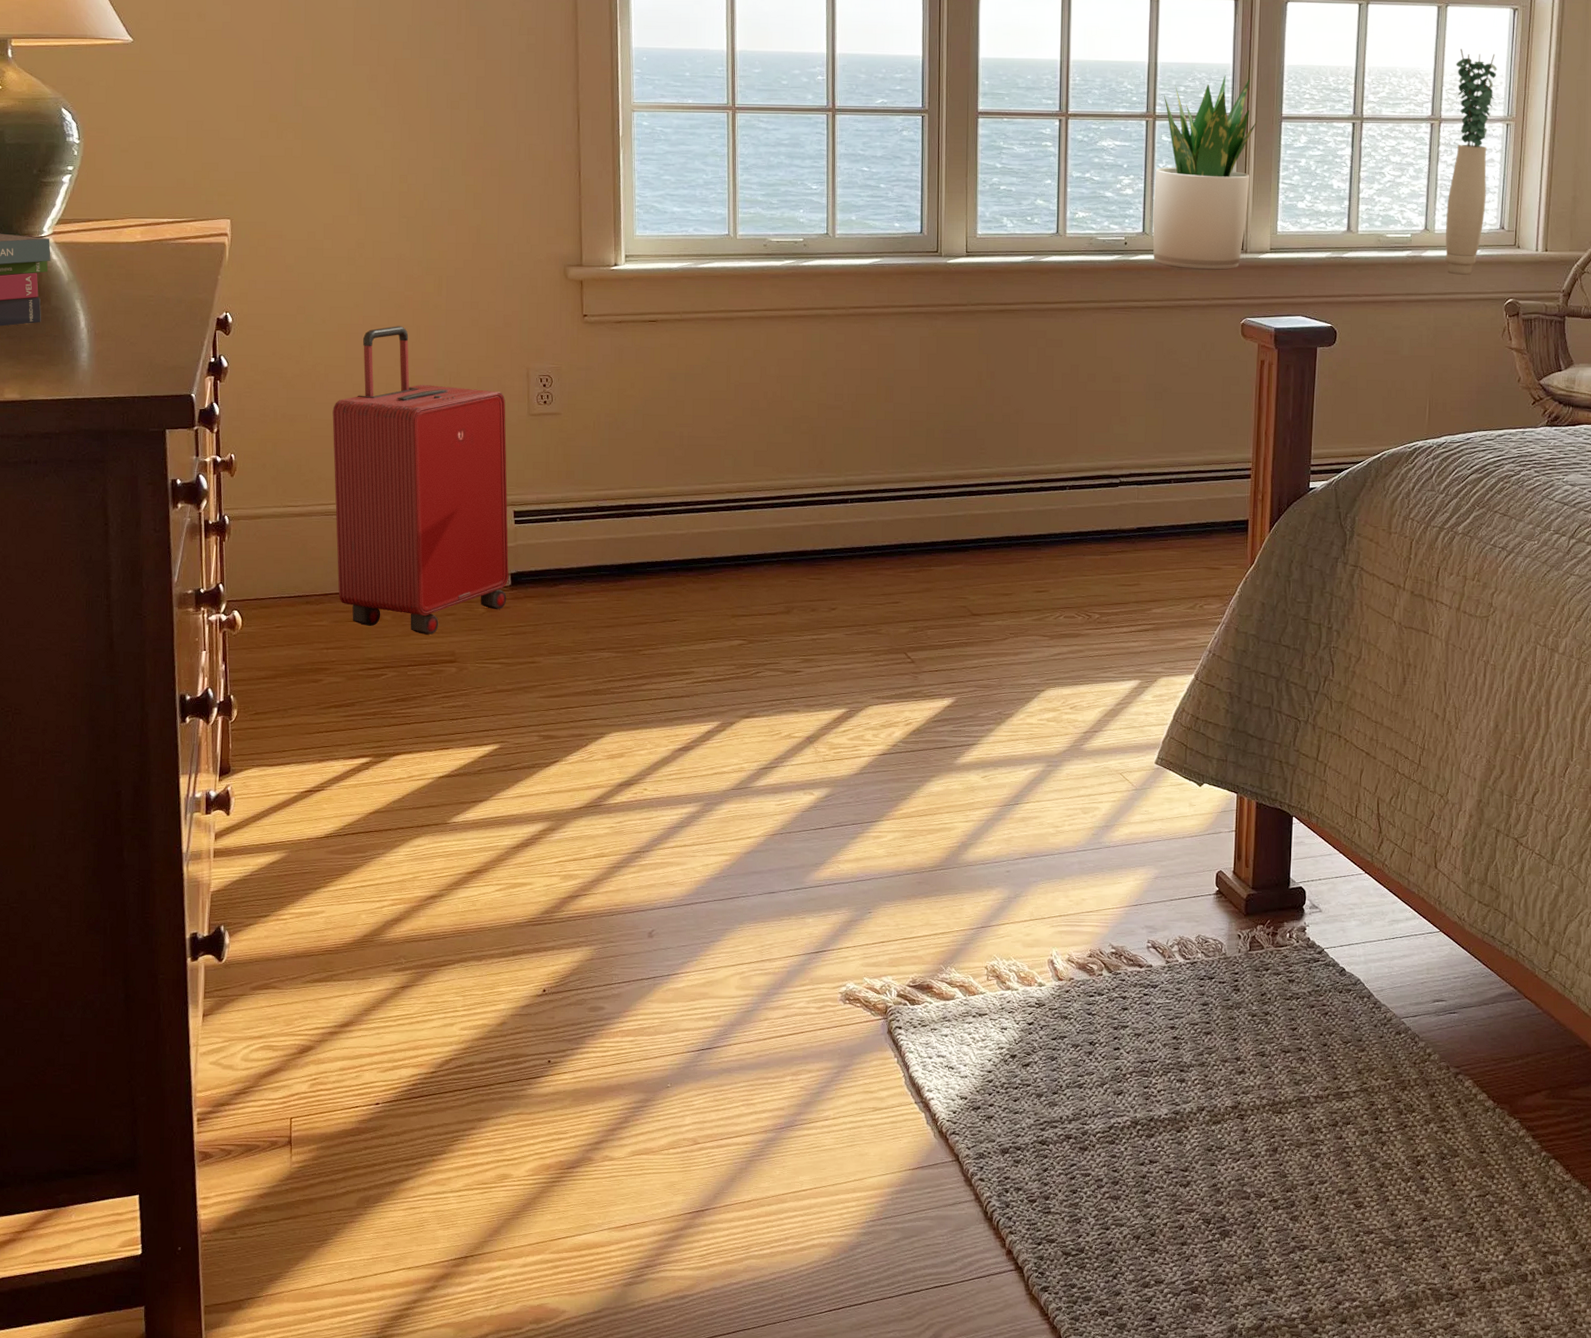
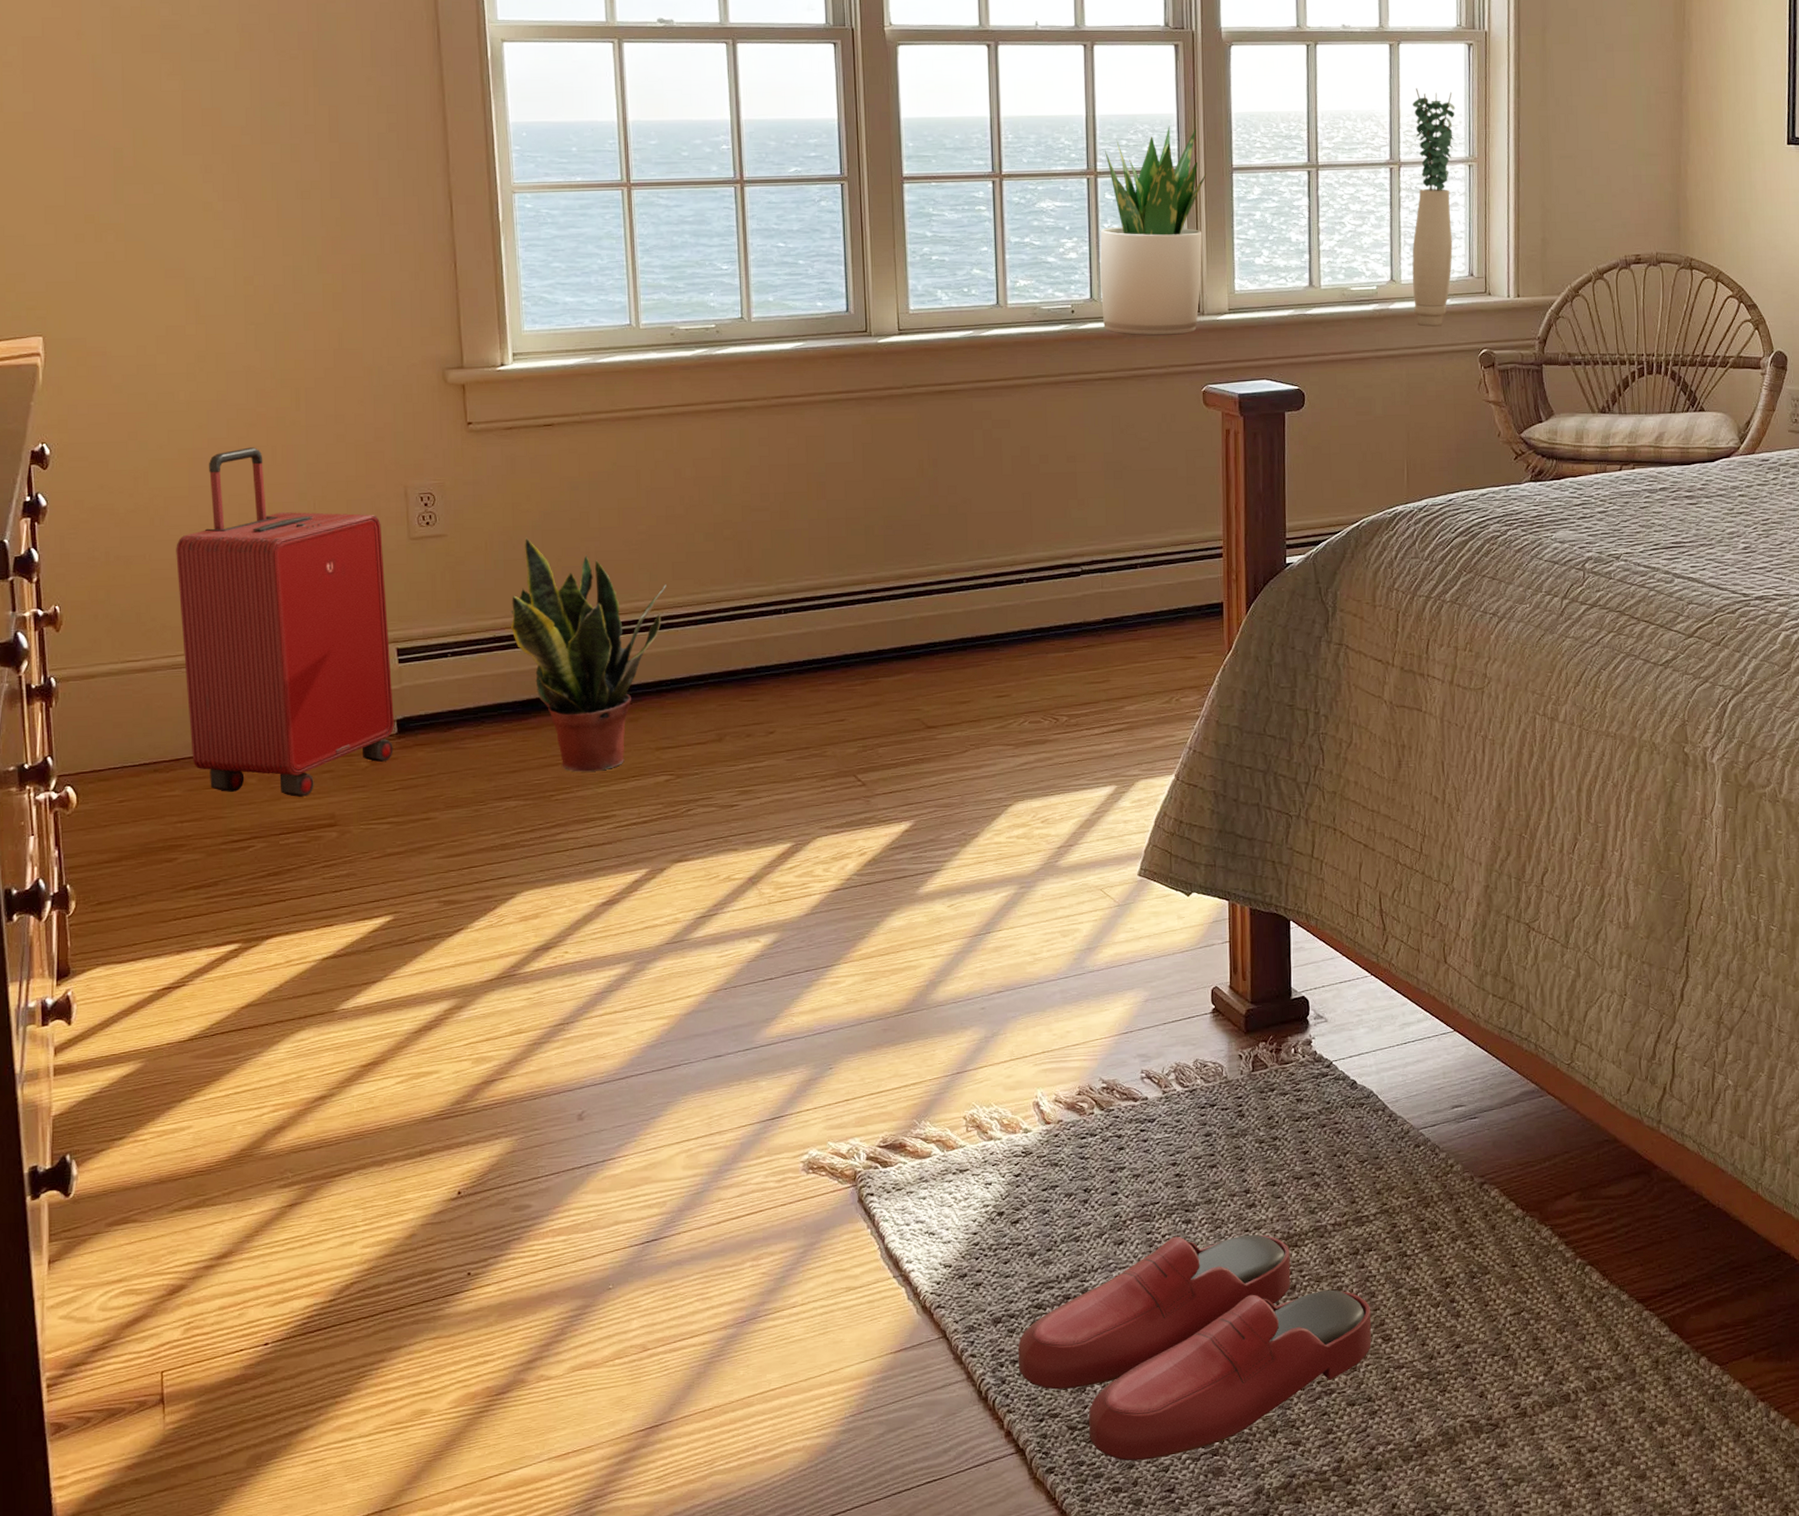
potted plant: none [611,421,748,632] -> present [510,538,666,772]
slippers: none [1022,1092,1346,1290] -> present [1018,1234,1371,1461]

